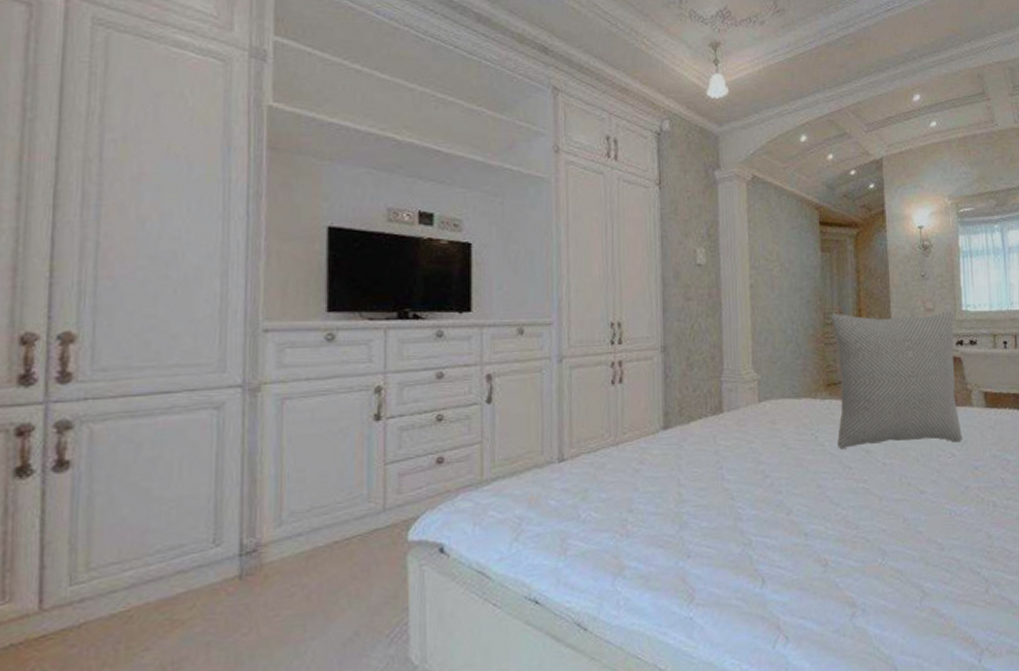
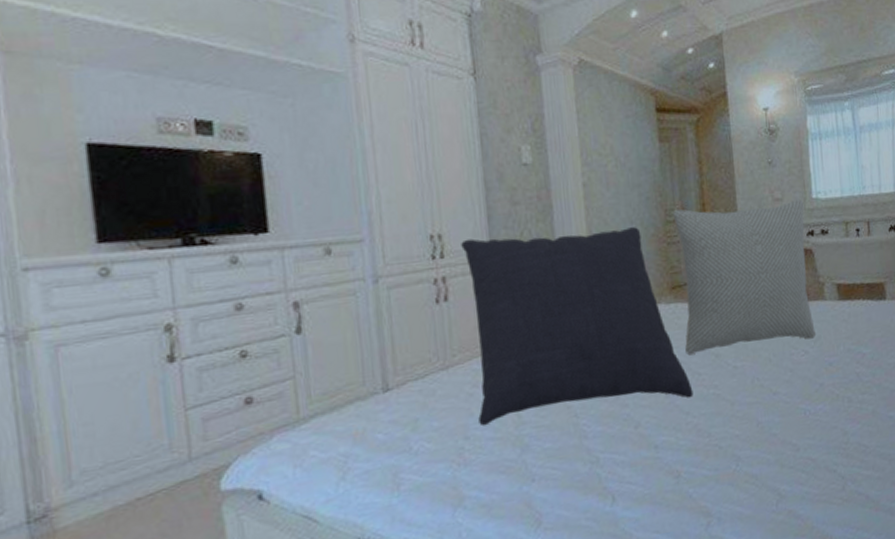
cushion: none [638,327,844,501] -> present [461,227,693,427]

